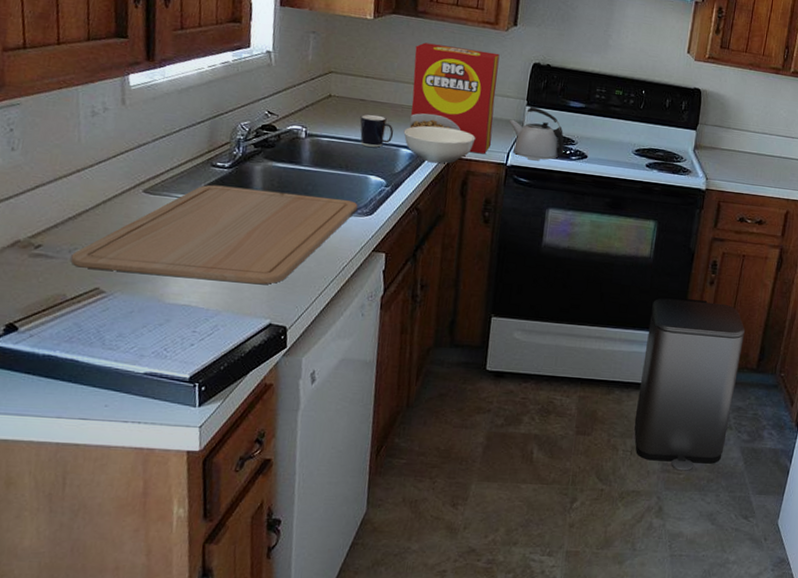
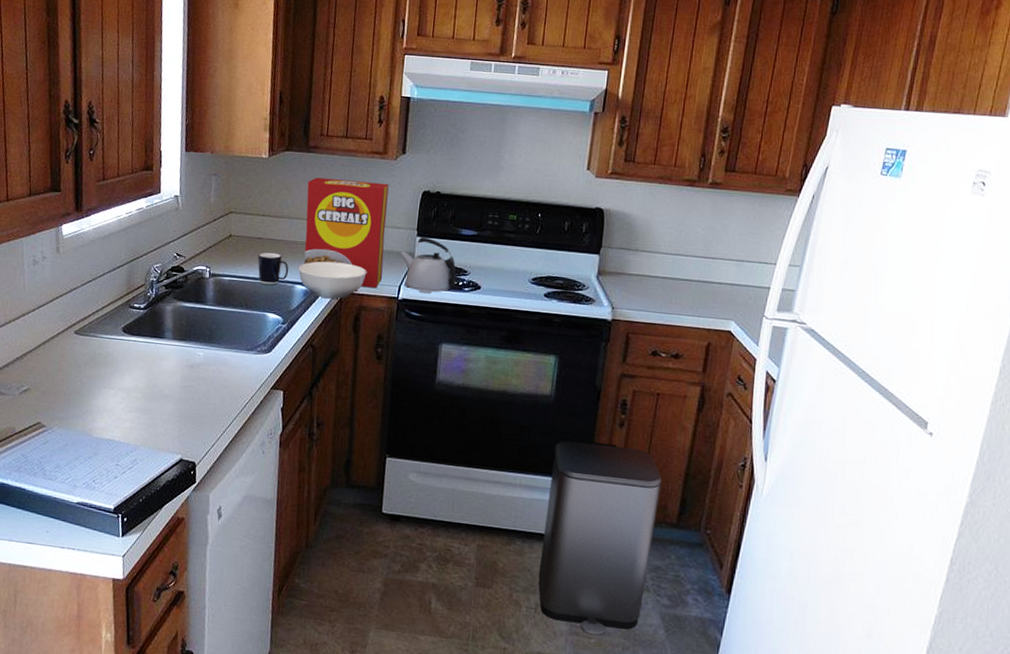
chopping board: present [70,184,358,285] -> none [18,325,258,421]

